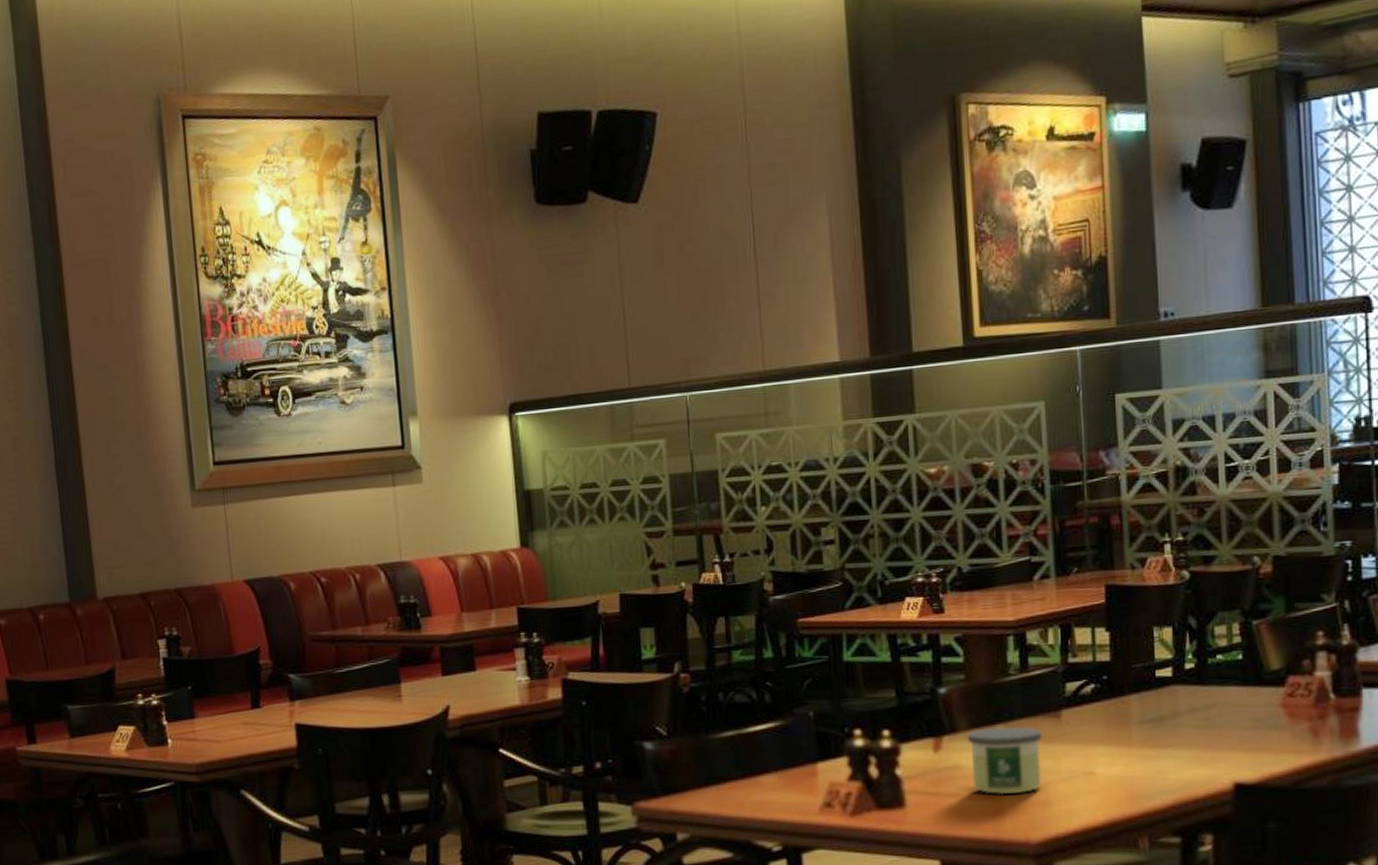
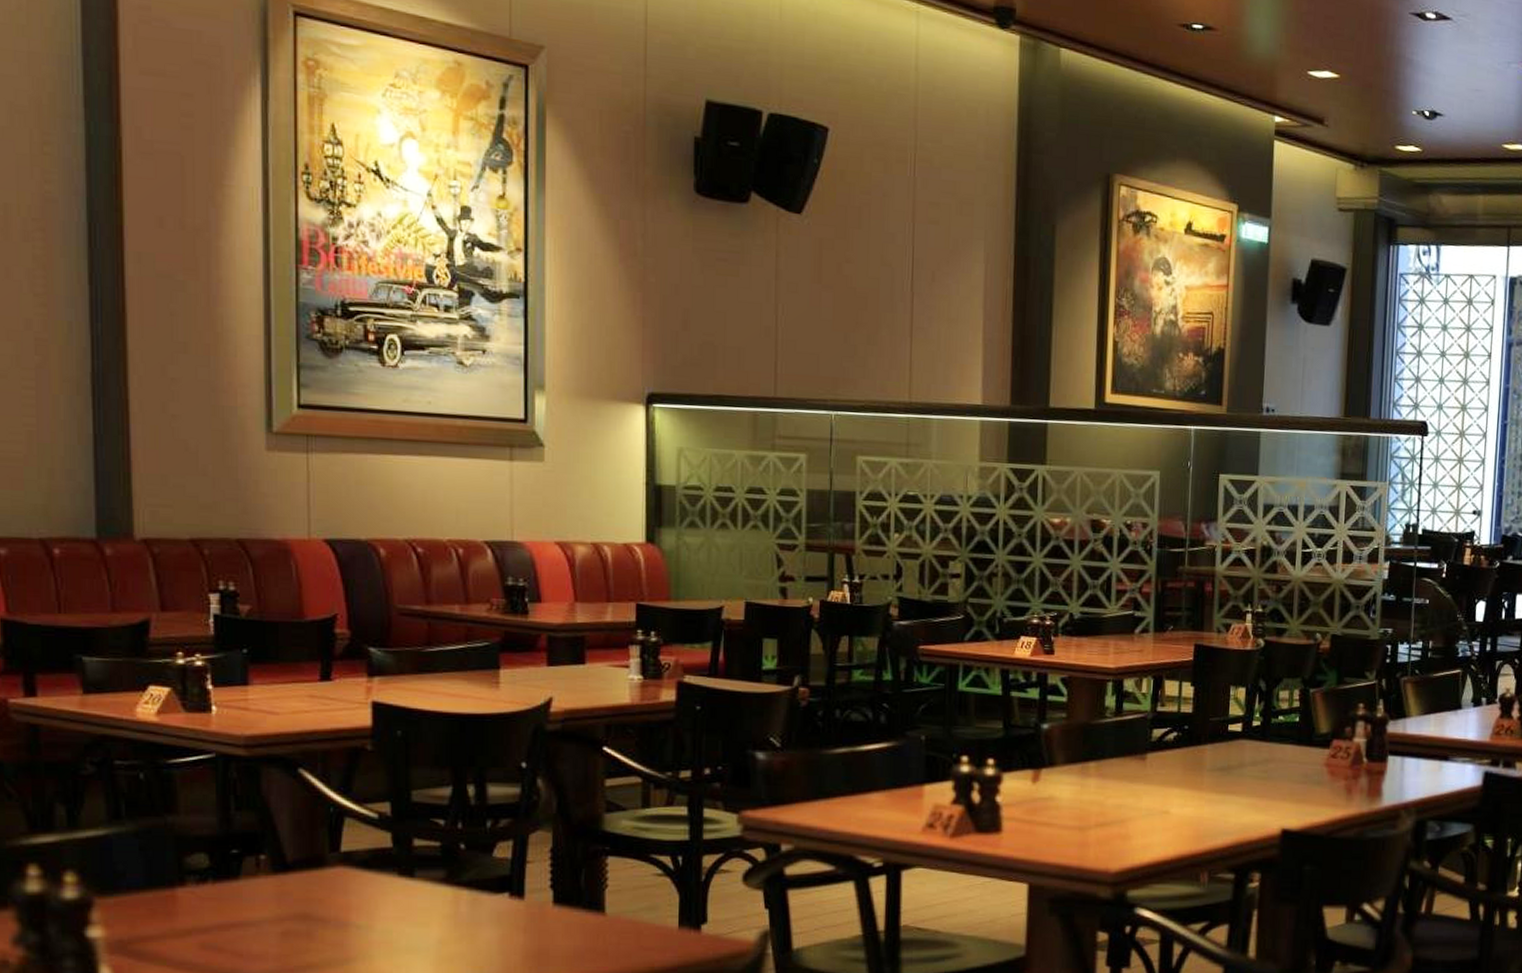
candle: present [968,726,1042,795] -> none [1063,764,1129,827]

